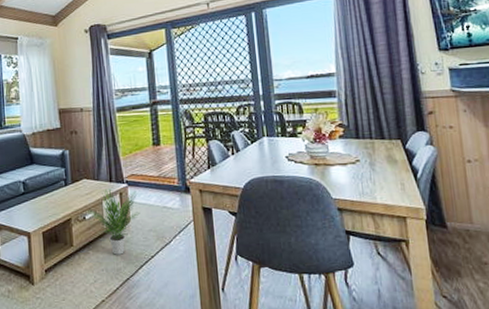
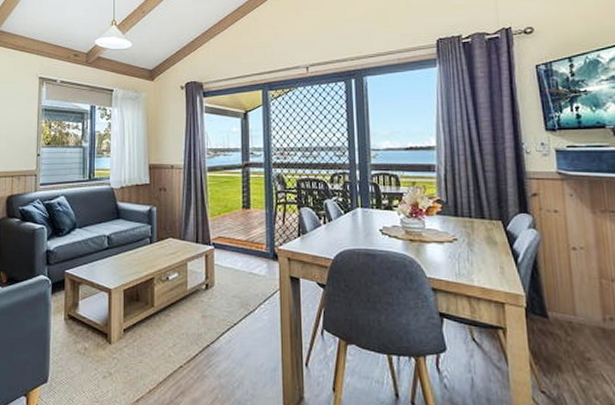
potted plant: present [87,189,141,255] -> none [170,250,226,320]

